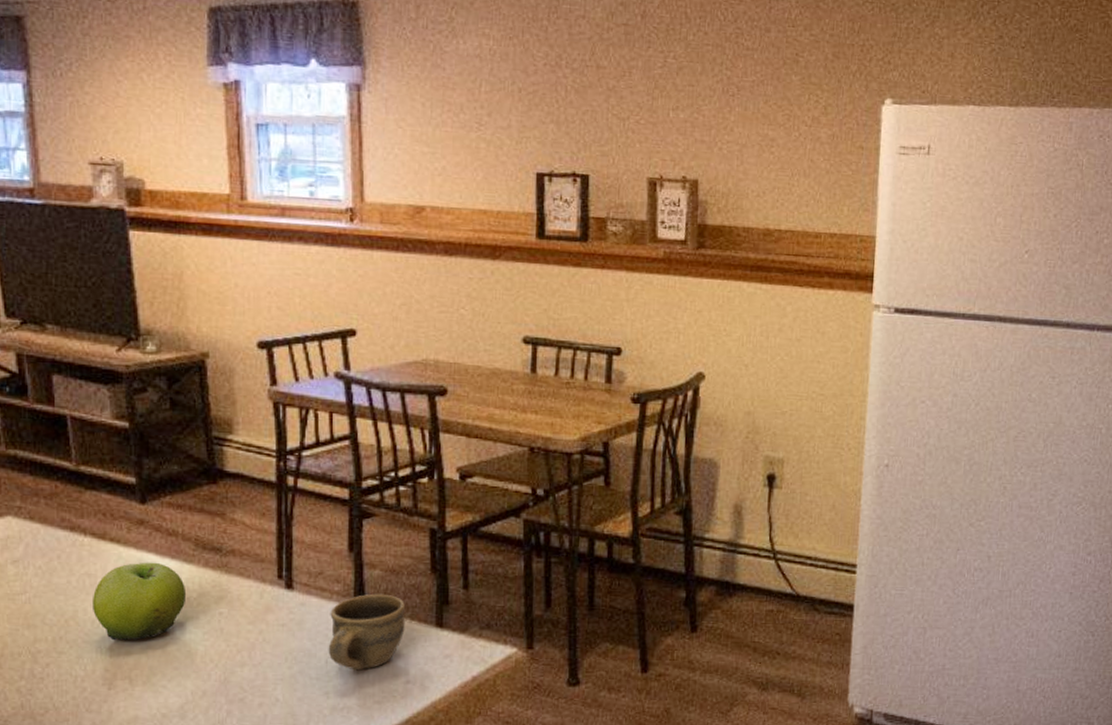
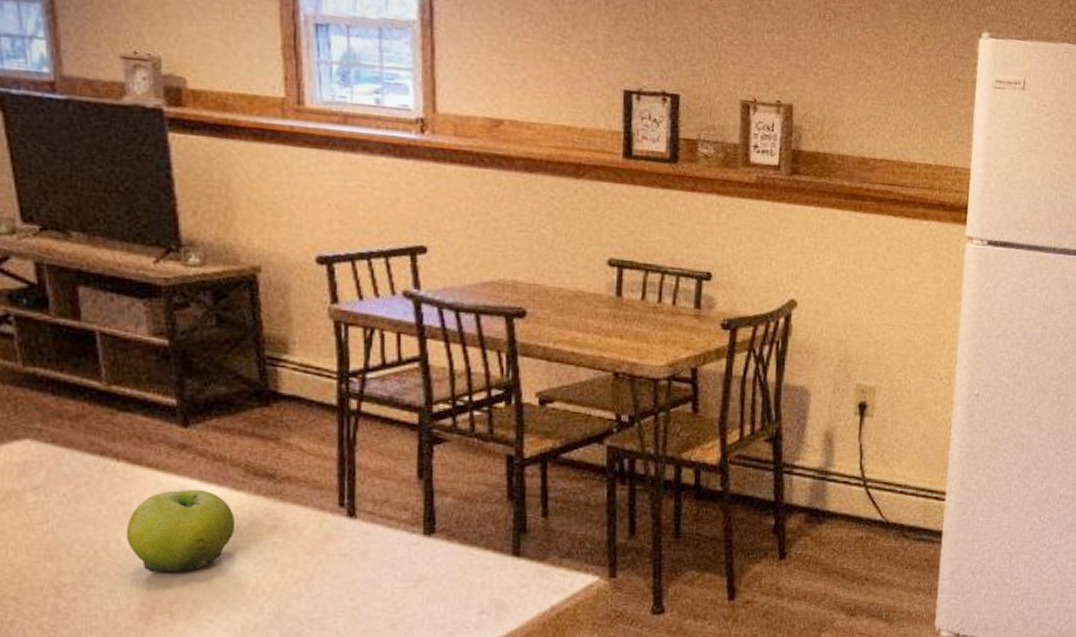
cup: present [328,593,406,671] -> none [394,522,480,601]

